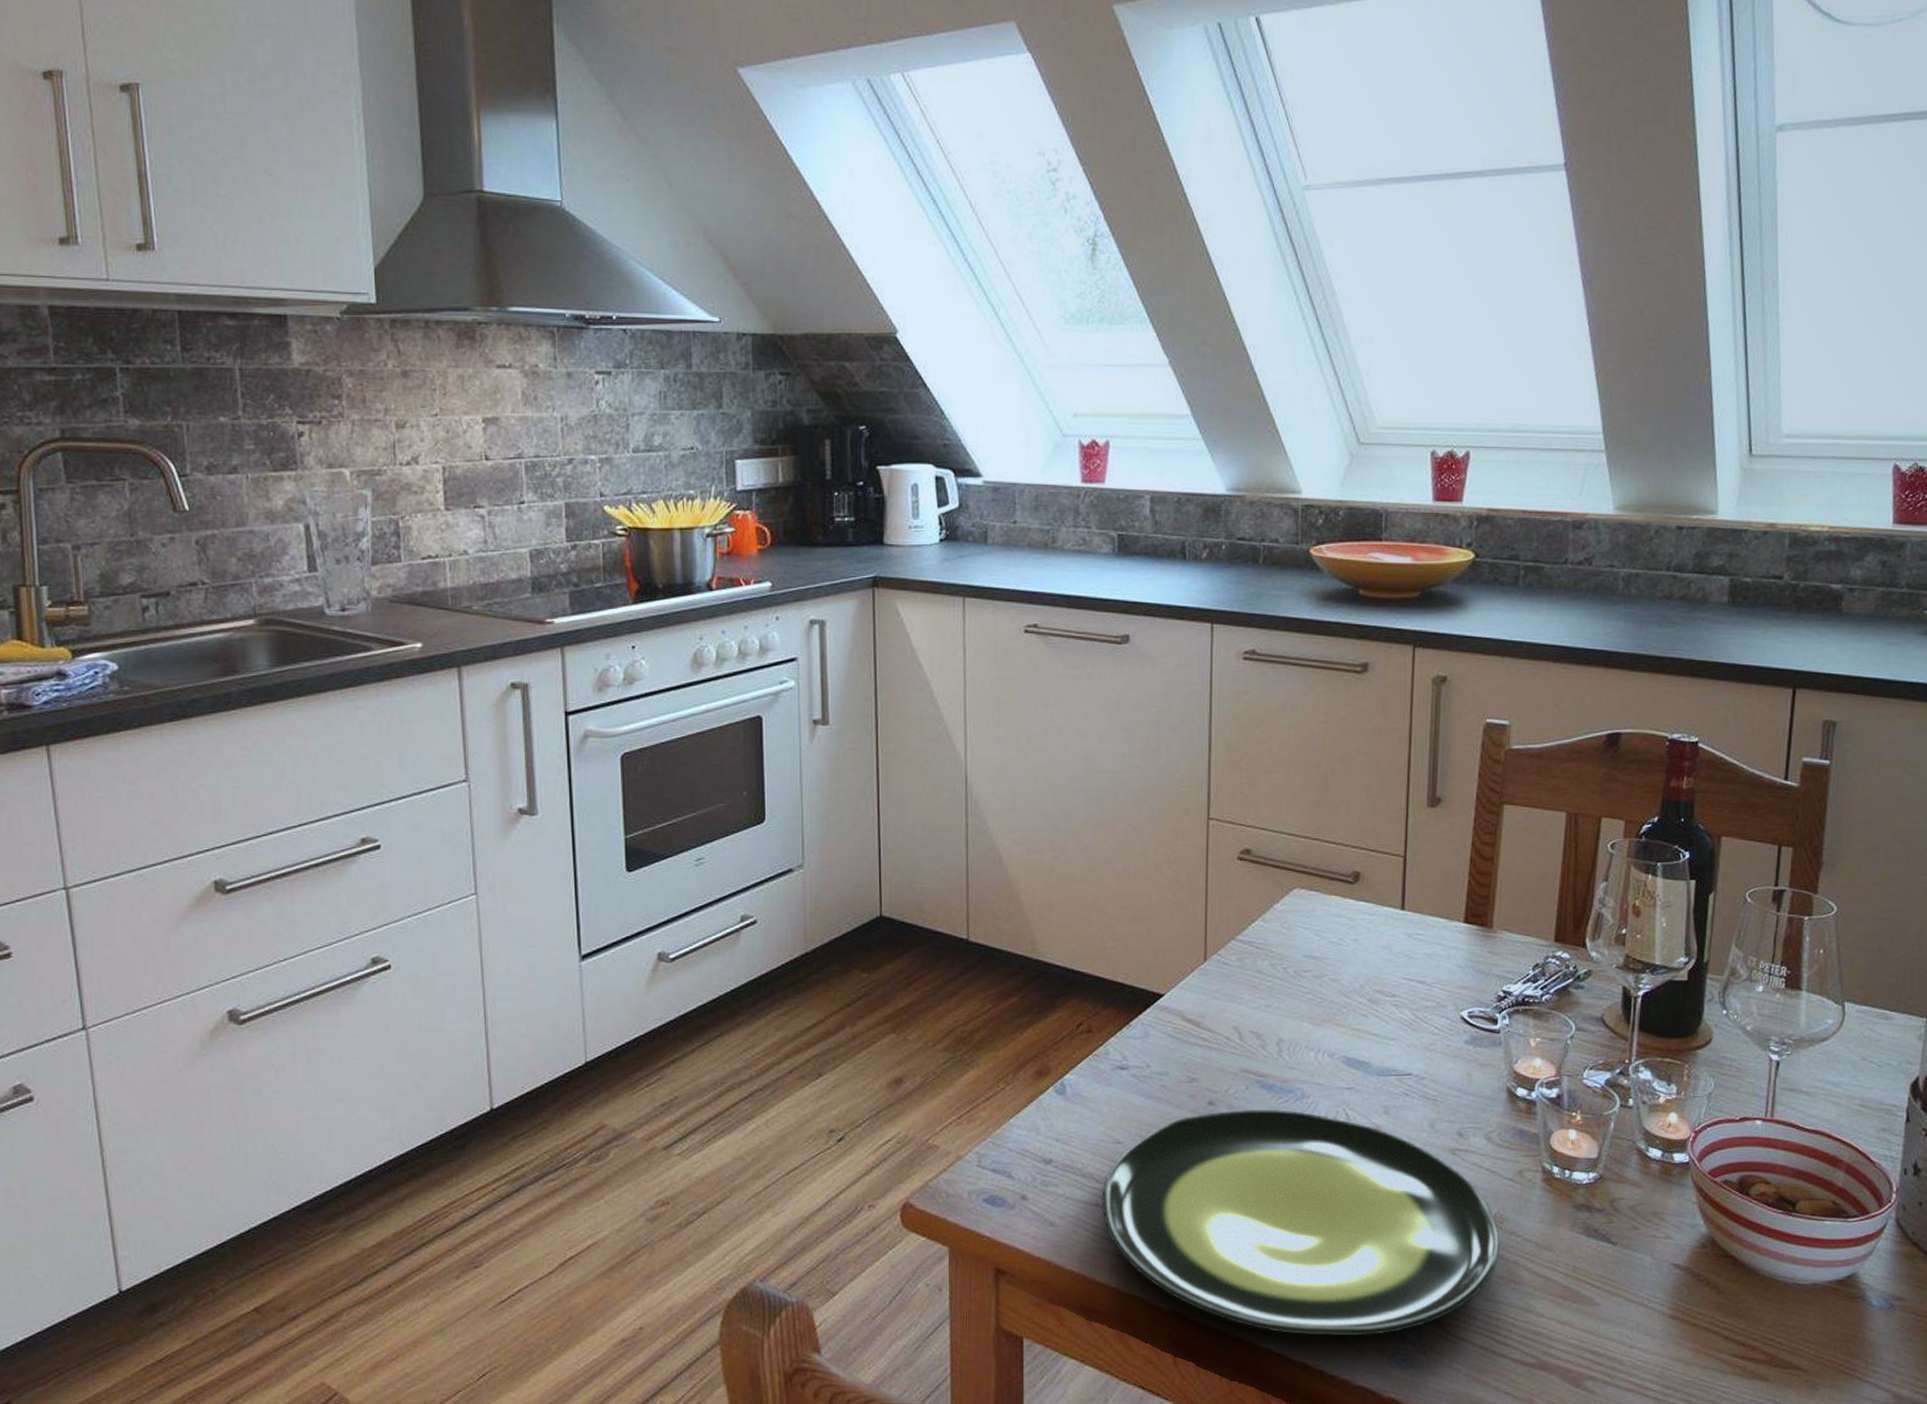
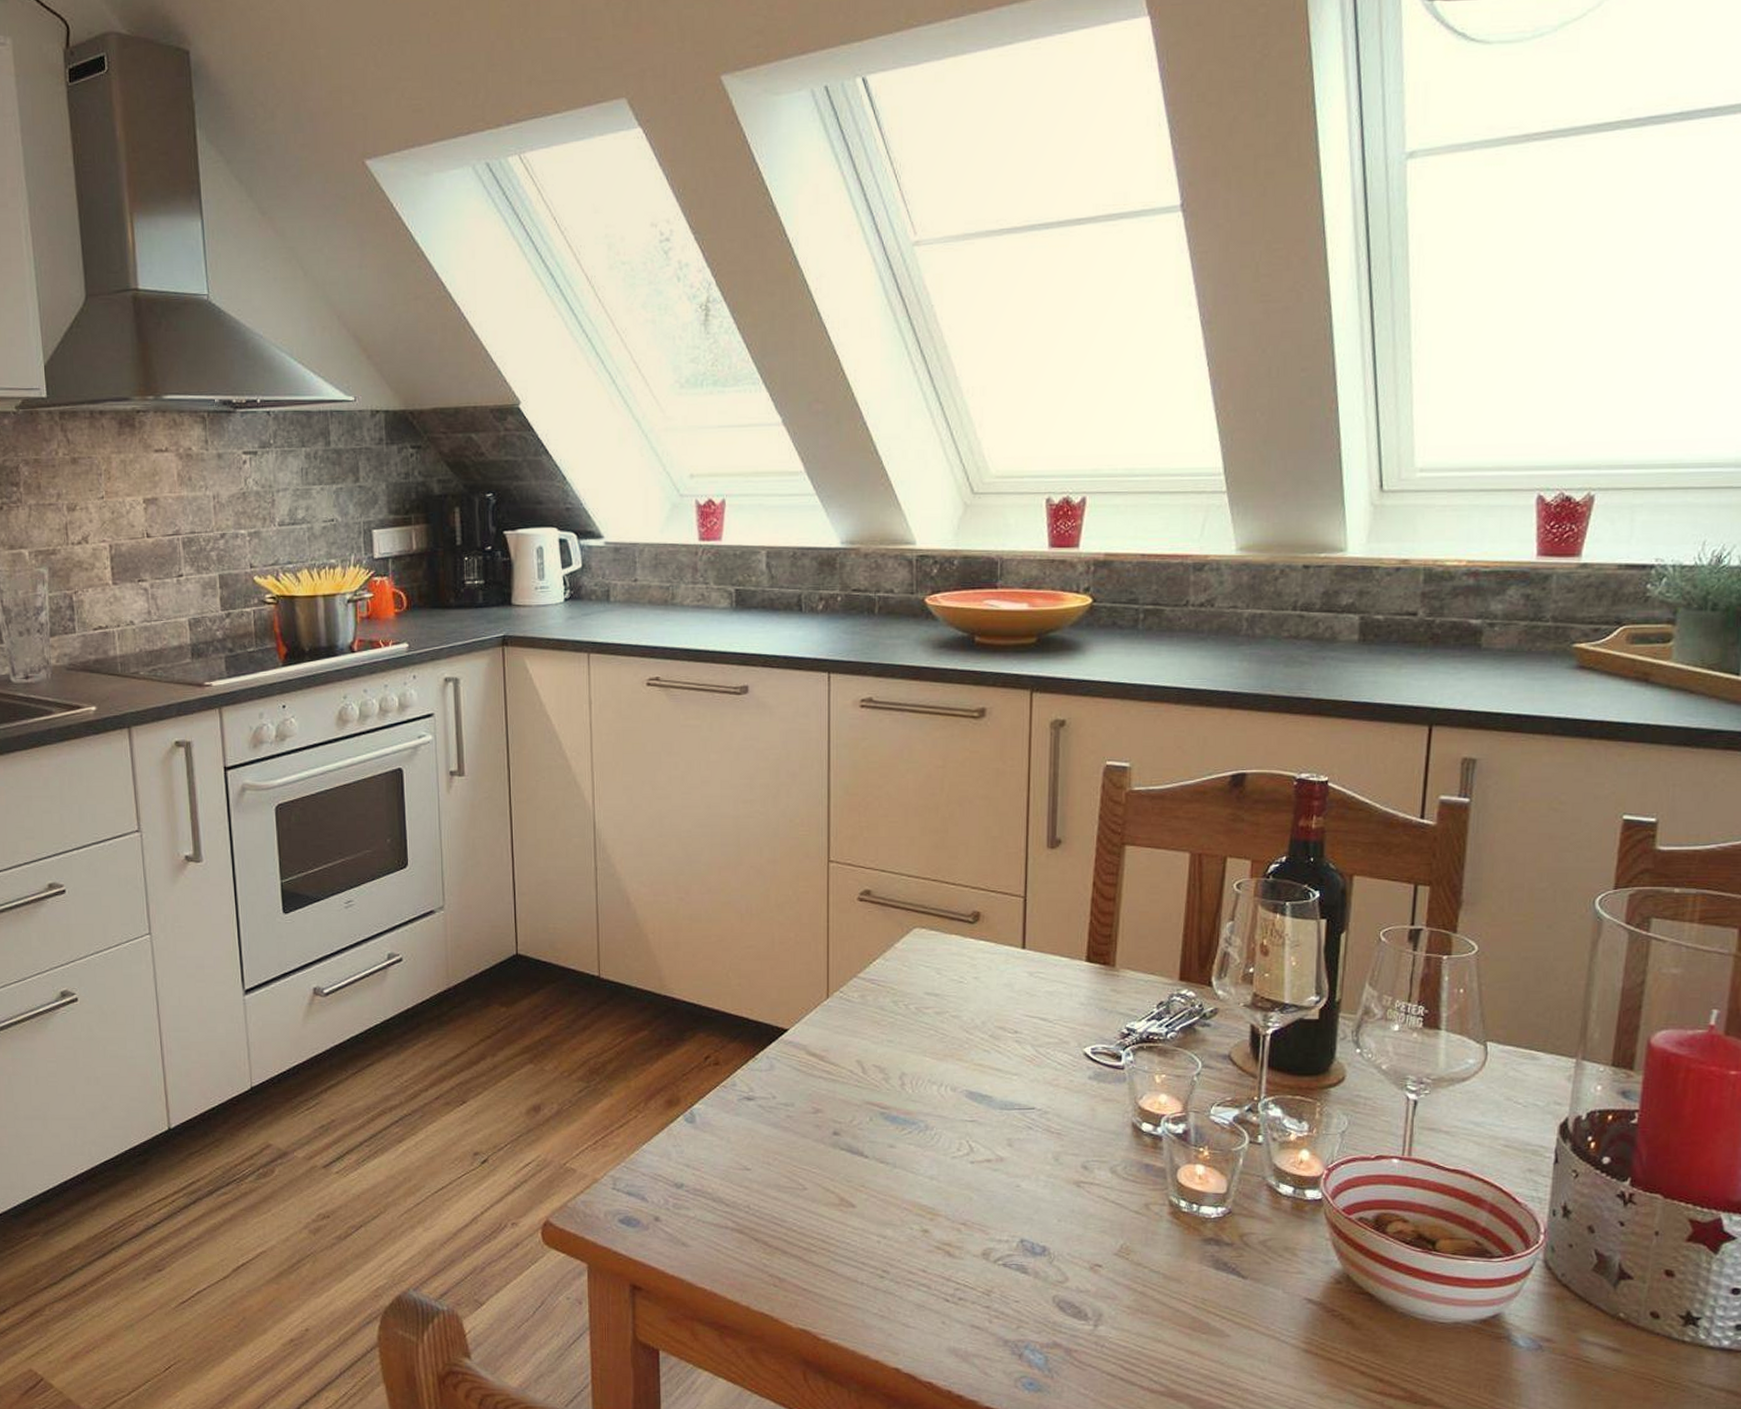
plate: present [1102,1109,1500,1337] -> none [731,1139,1127,1360]

